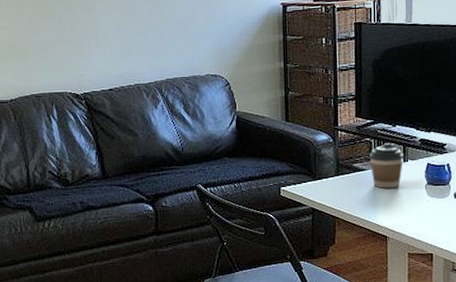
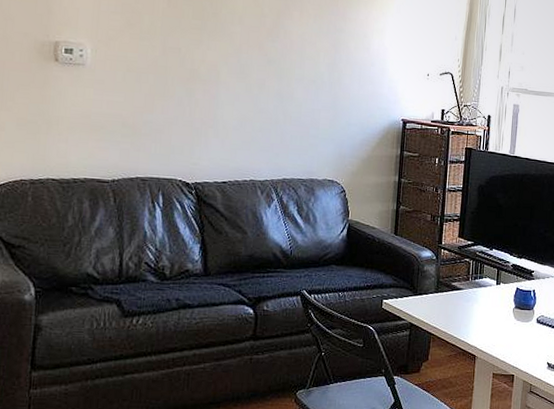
coffee cup: present [369,143,404,189] -> none [467,265,498,309]

